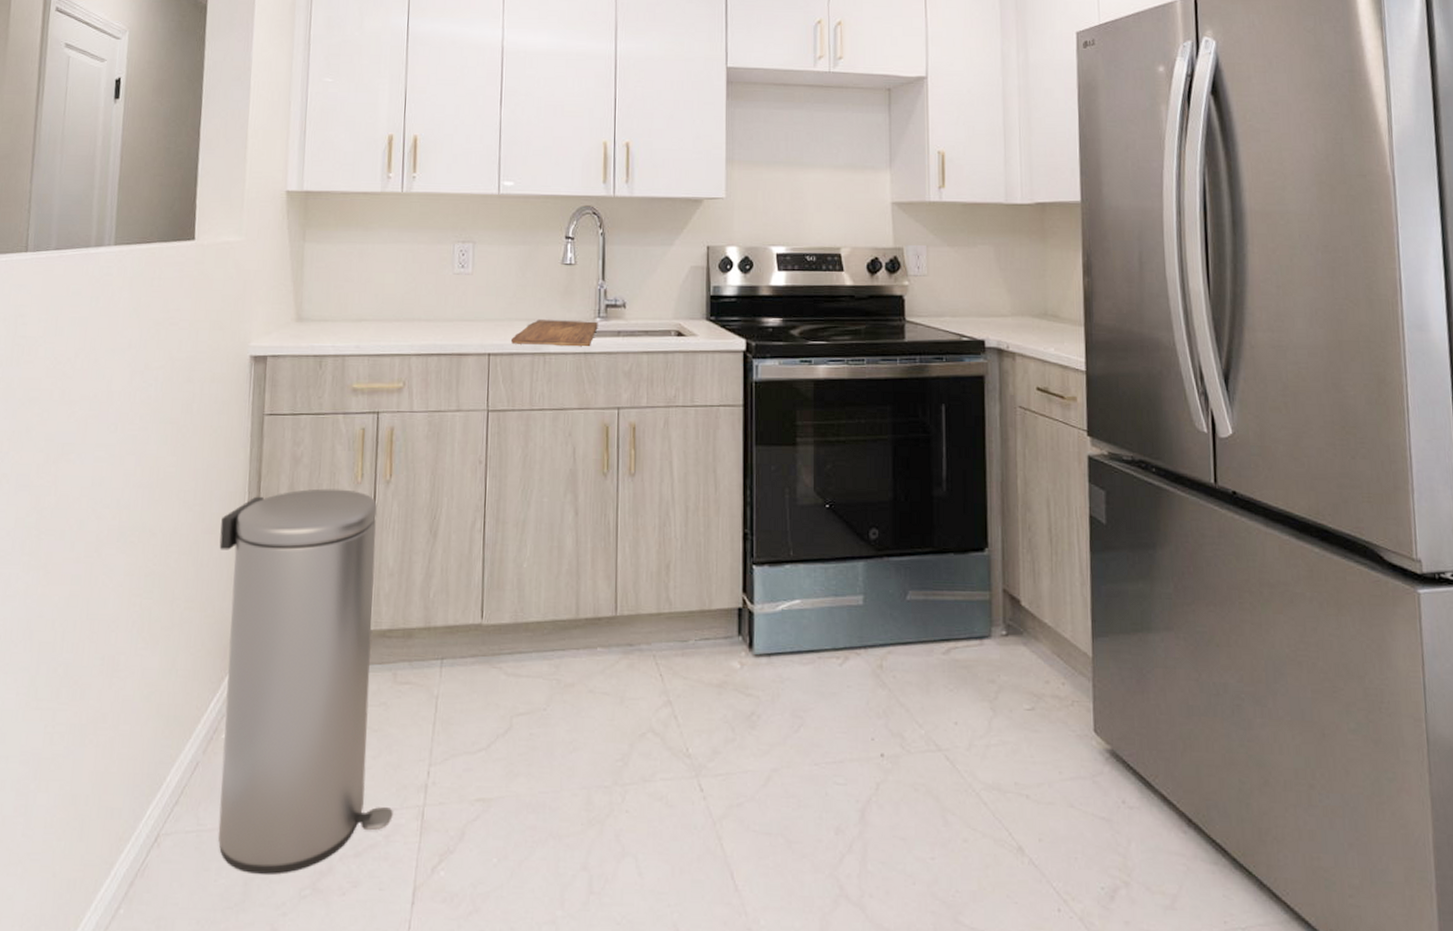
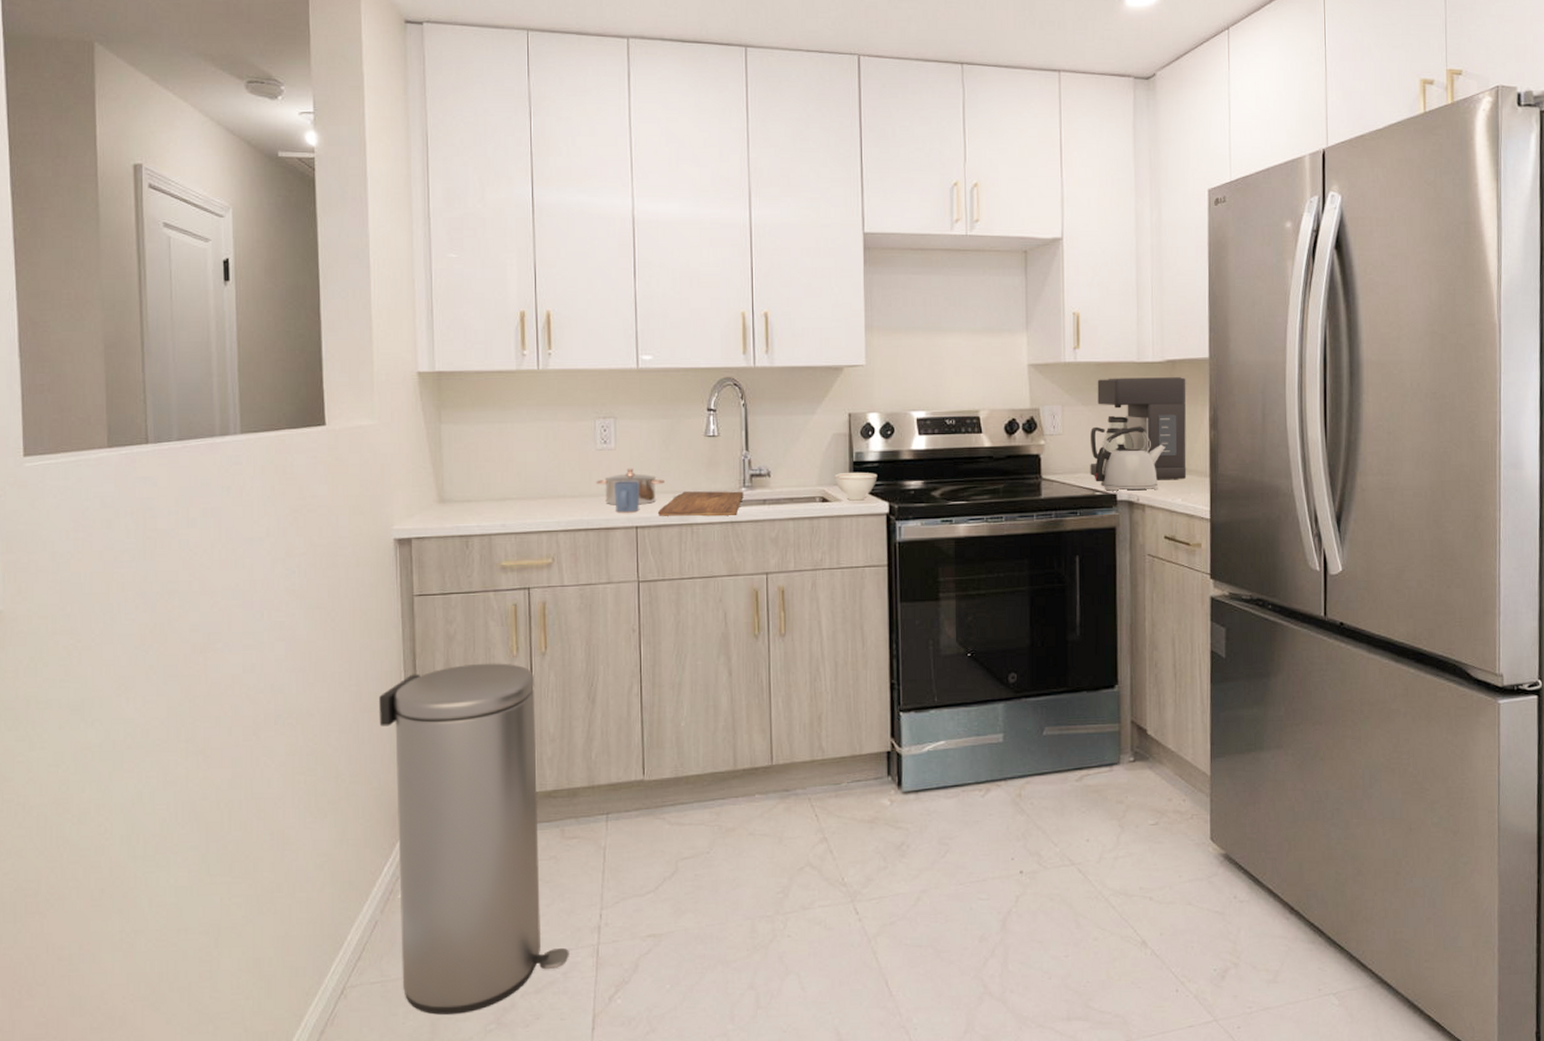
cooking pot: none [450,294,519,332] -> present [595,468,664,505]
mug: none [468,306,495,341] -> present [613,481,640,514]
bowl: none [691,306,735,336] -> present [835,472,877,501]
coffee maker: none [956,219,1060,328] -> present [1090,377,1187,480]
kettle: none [961,269,1036,338] -> present [1095,426,1166,491]

